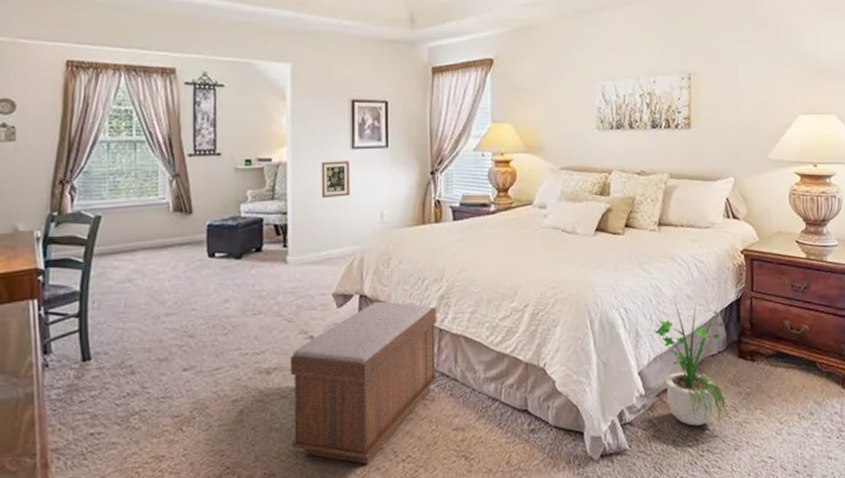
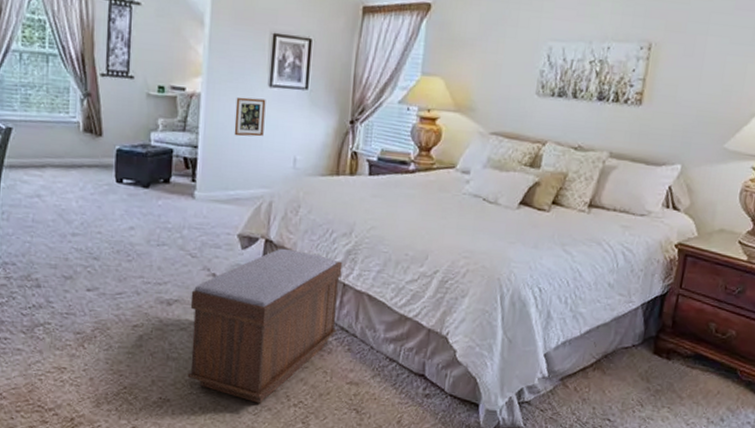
potted plant: present [653,296,728,426] -> none [566,282,645,415]

